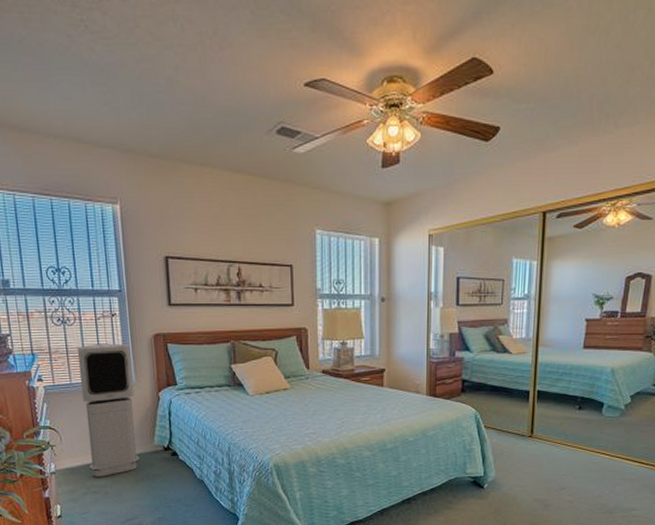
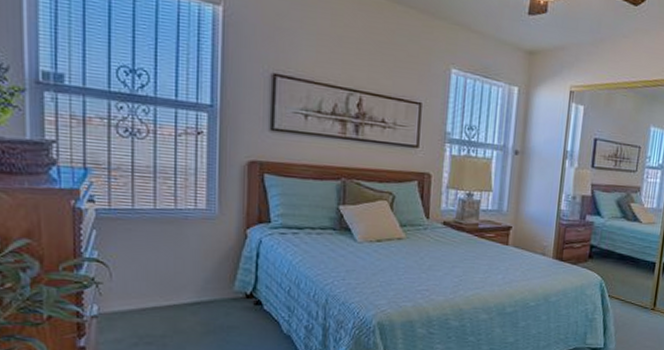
air purifier: present [77,343,140,477] -> none [146,164,216,325]

